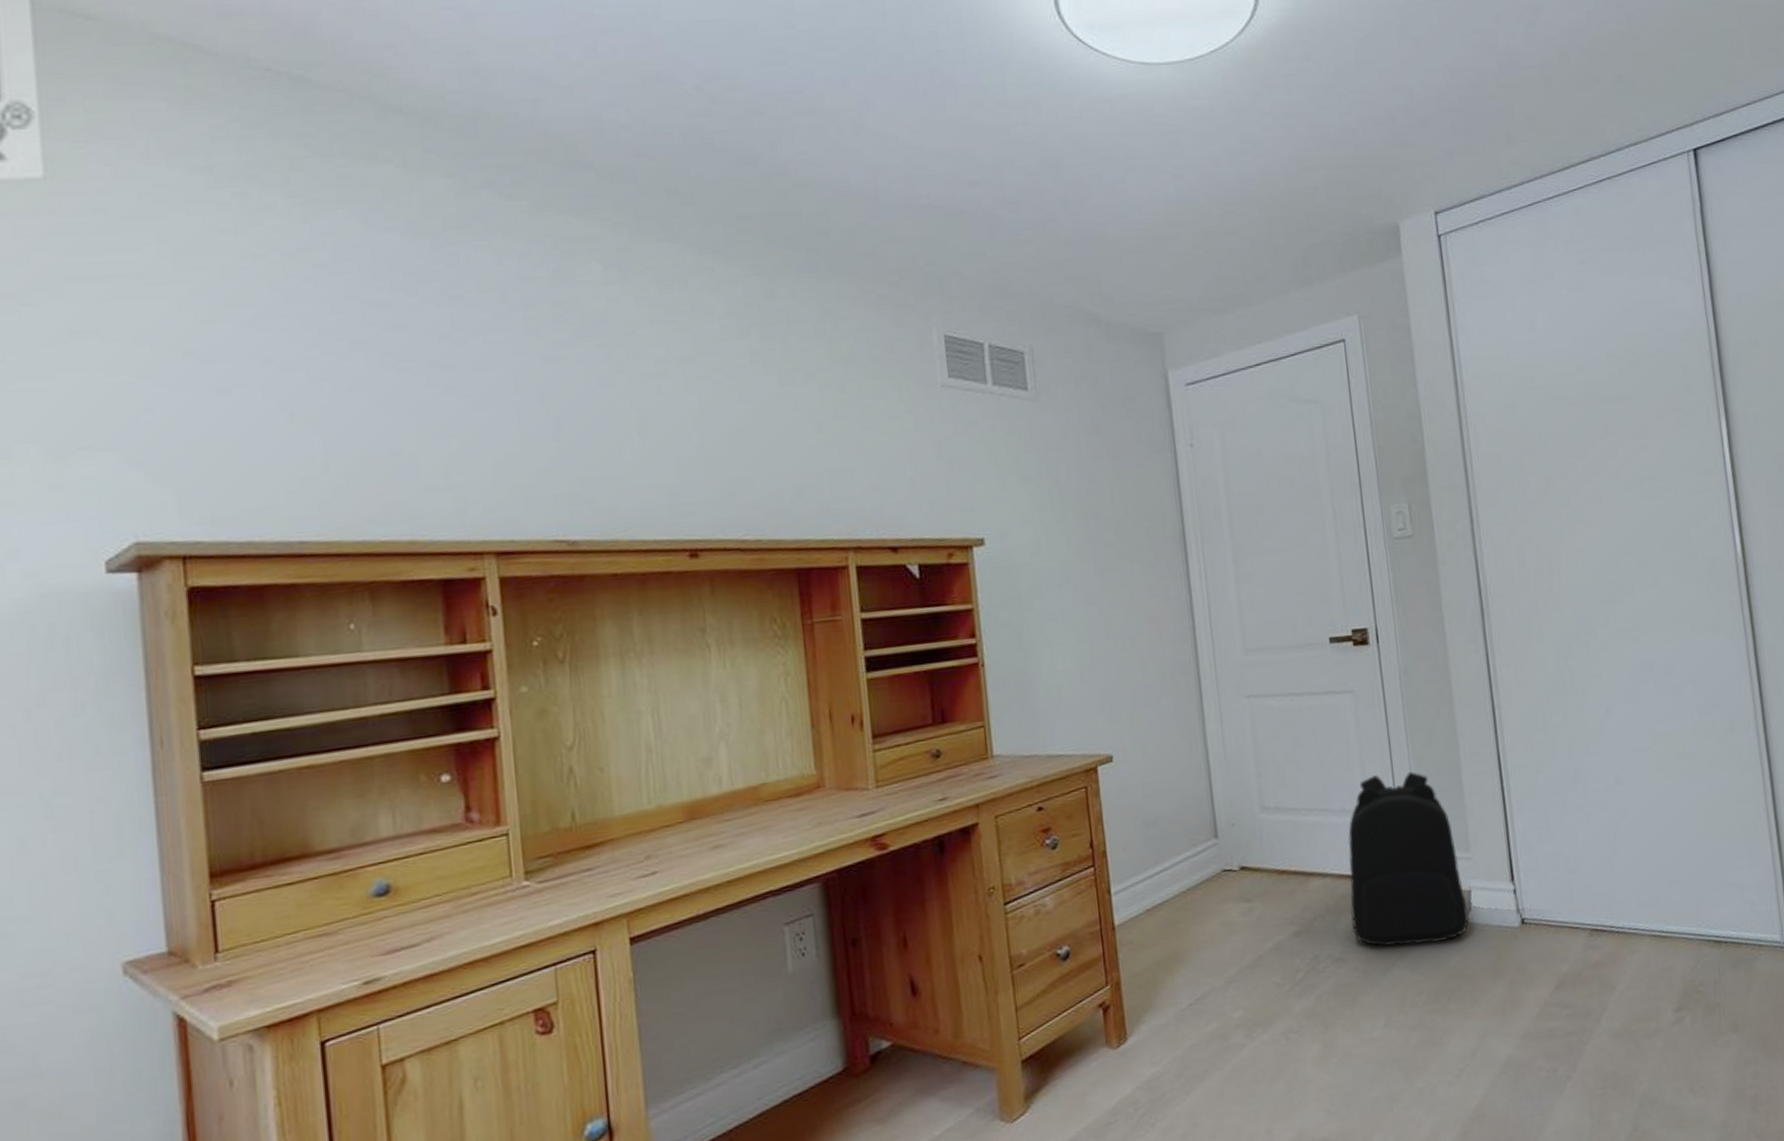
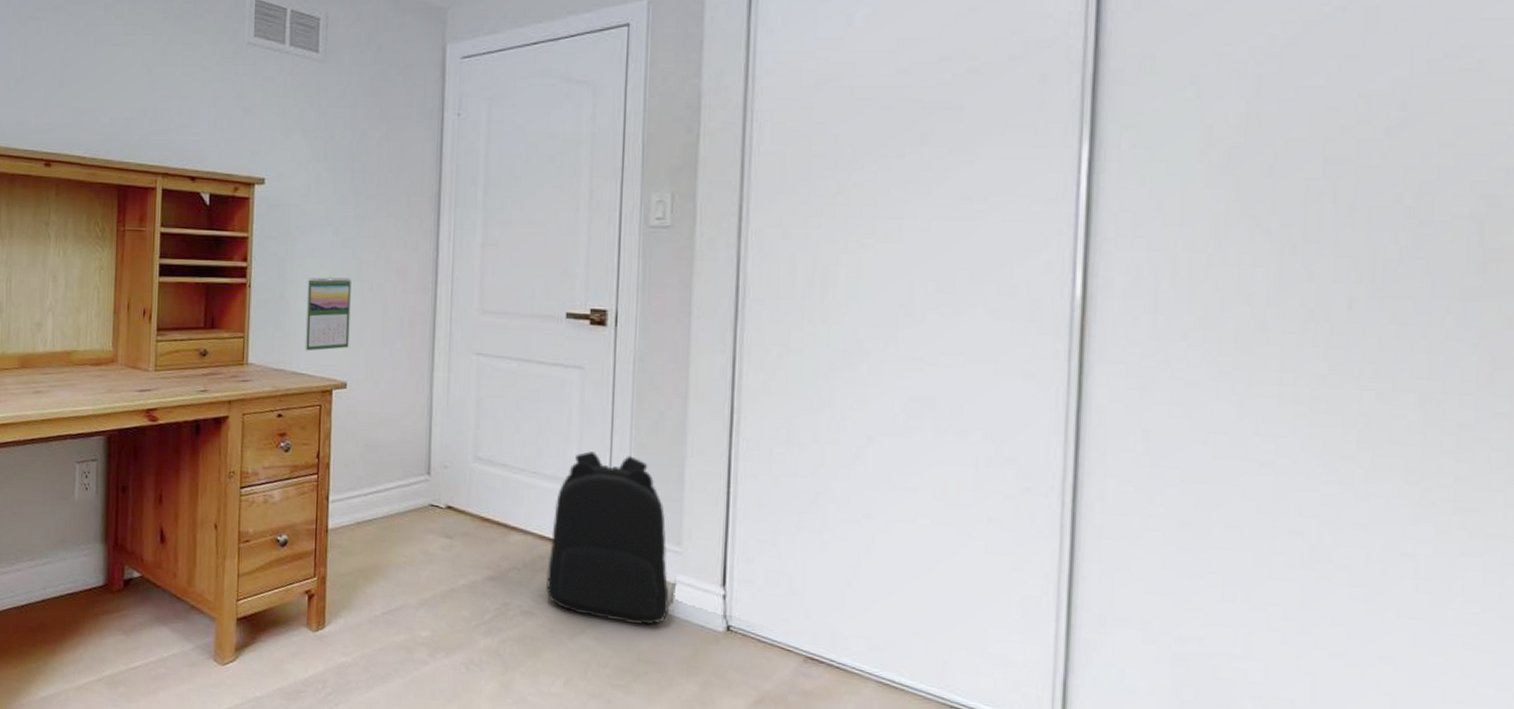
calendar: none [1050,638,1109,729] -> present [305,276,351,351]

